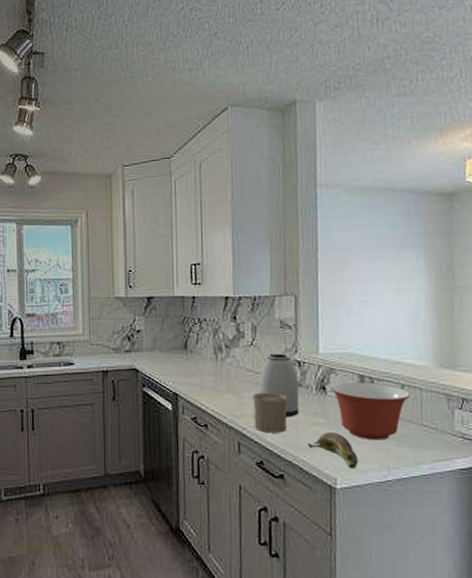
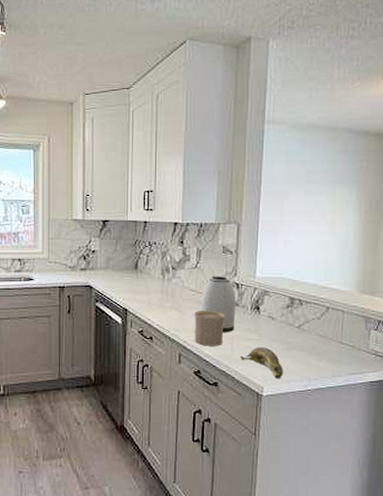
mixing bowl: present [331,382,411,441] -> none [264,303,334,355]

